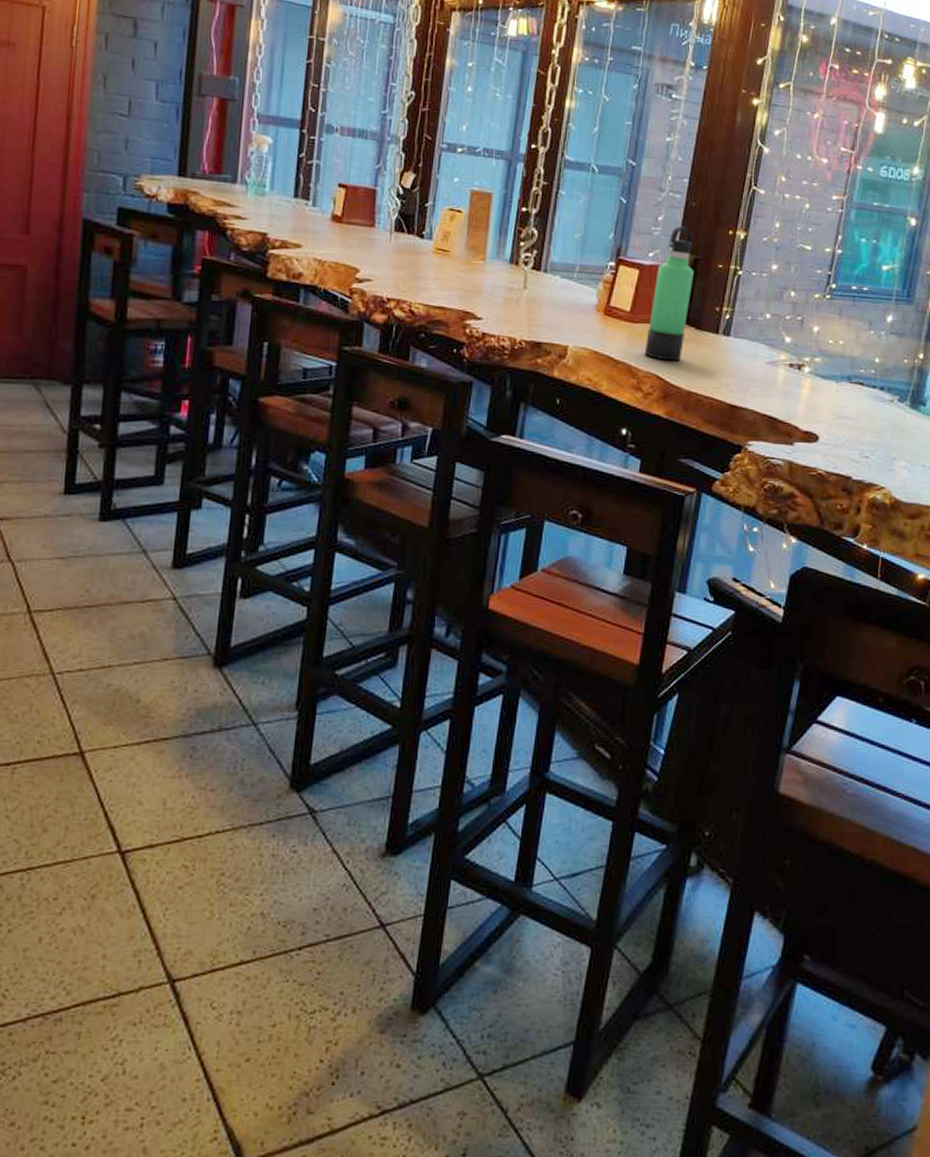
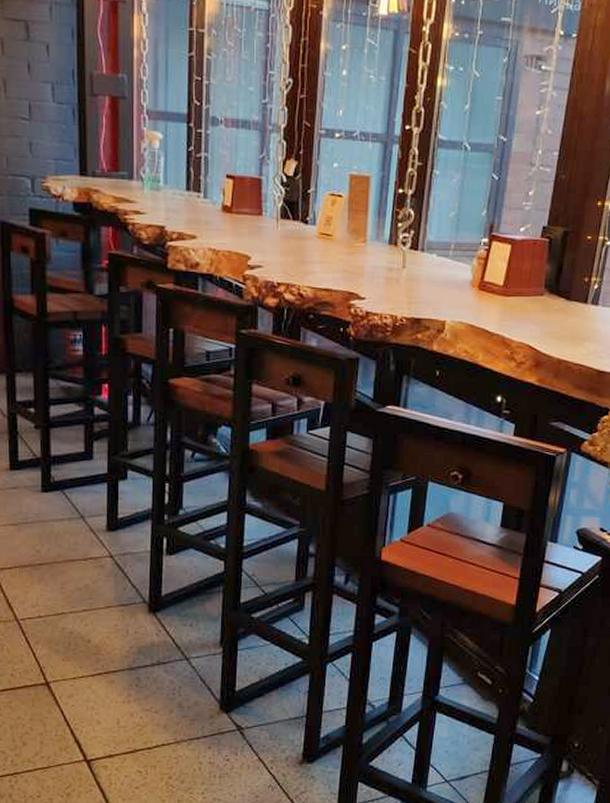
thermos bottle: present [644,225,695,361] -> none [517,199,564,331]

